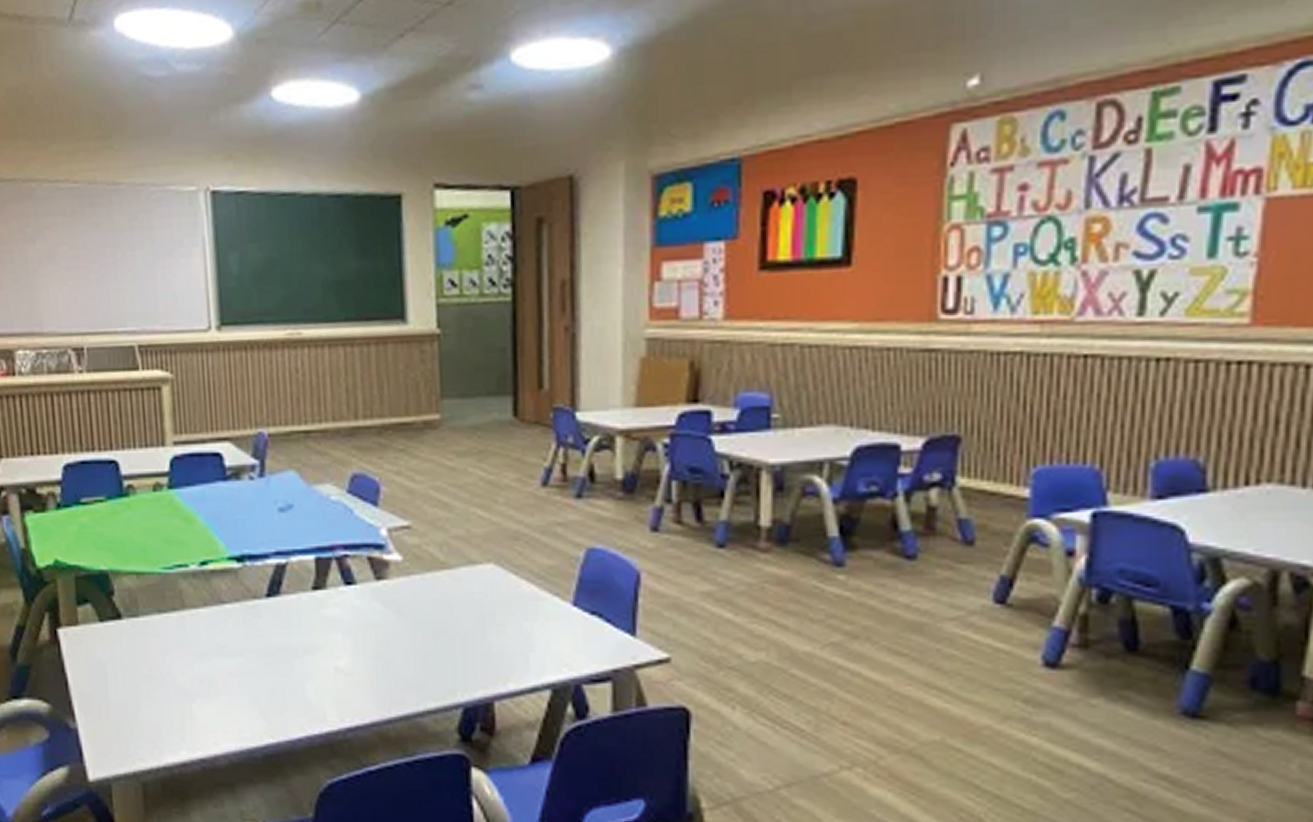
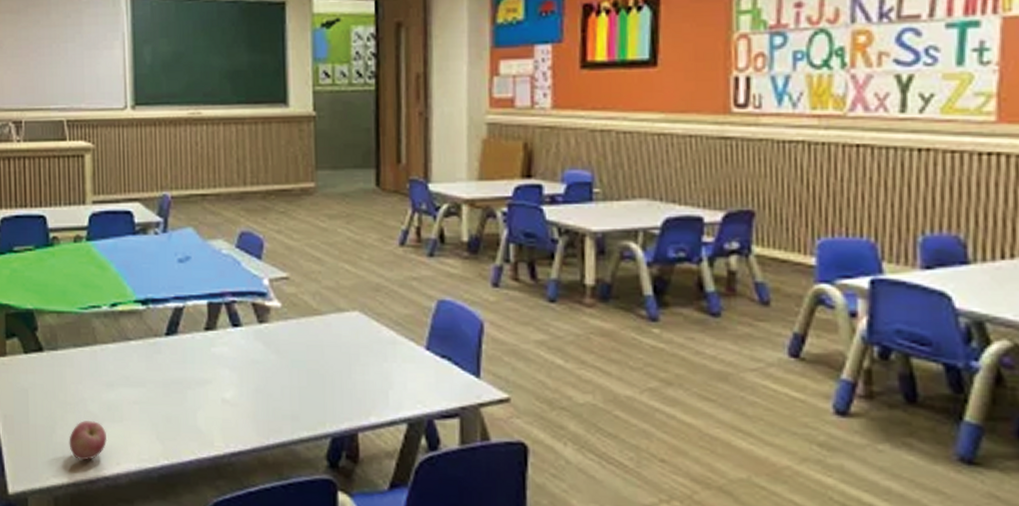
apple: none [156,696,202,741] -> present [69,421,108,460]

